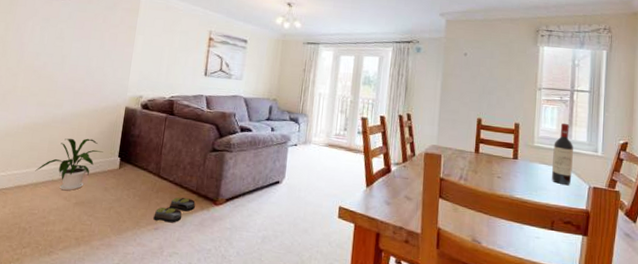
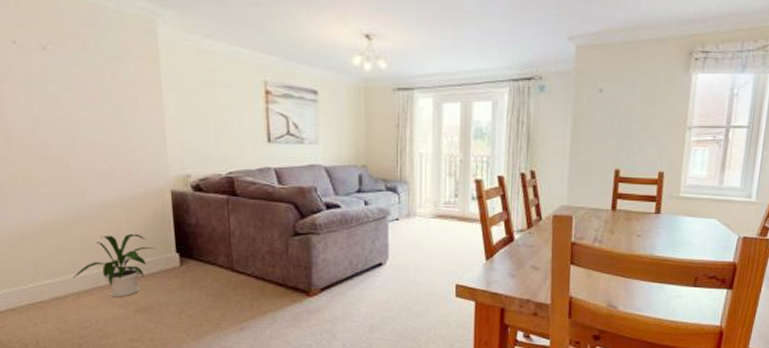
slippers: present [153,197,196,223] -> none [236,291,284,321]
wine bottle: present [551,123,573,186] -> none [697,167,725,238]

